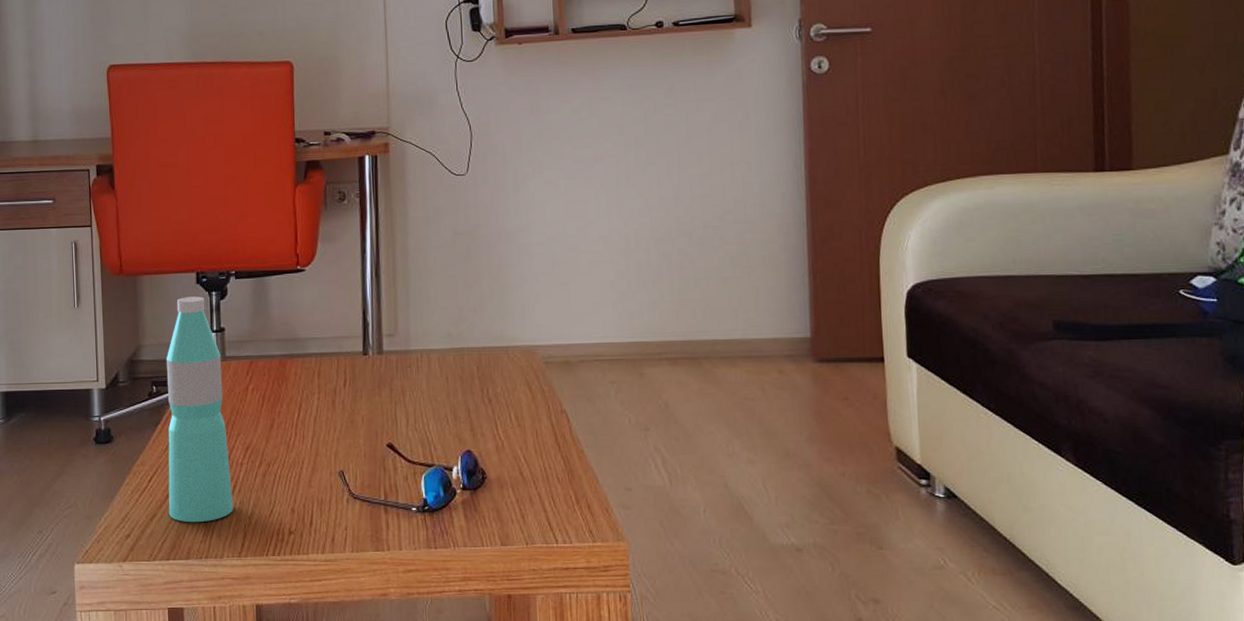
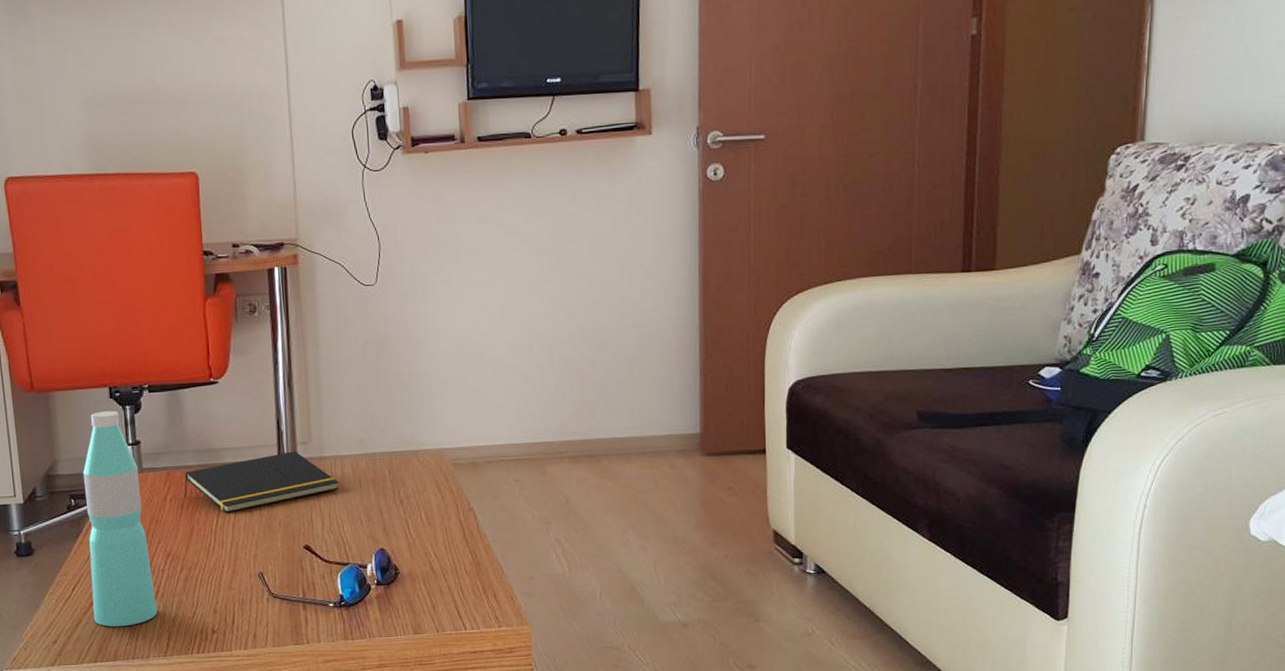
notepad: none [265,343,425,407] -> present [183,451,339,514]

